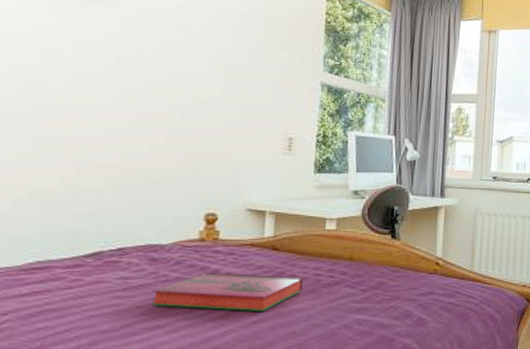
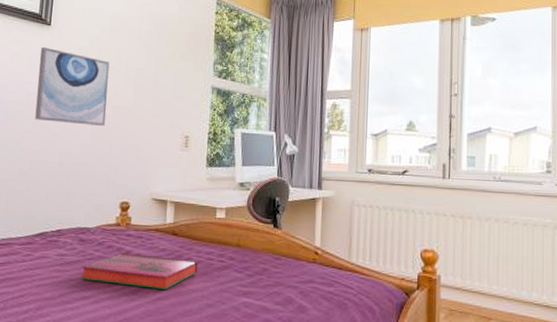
wall art: none [84,22,190,124] -> present [35,47,109,126]

